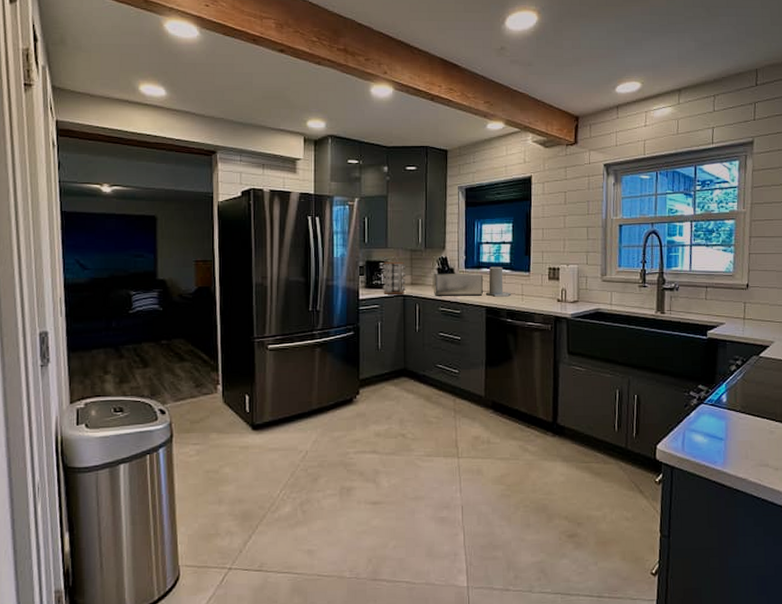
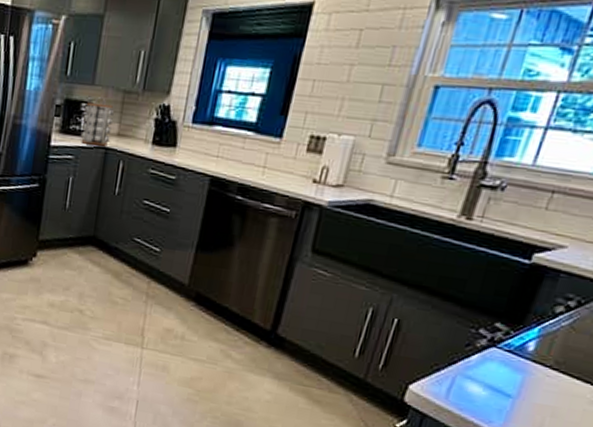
toaster: present [434,273,484,296] -> none [145,124,216,161]
paper towel: present [485,266,511,298] -> none [213,124,249,168]

